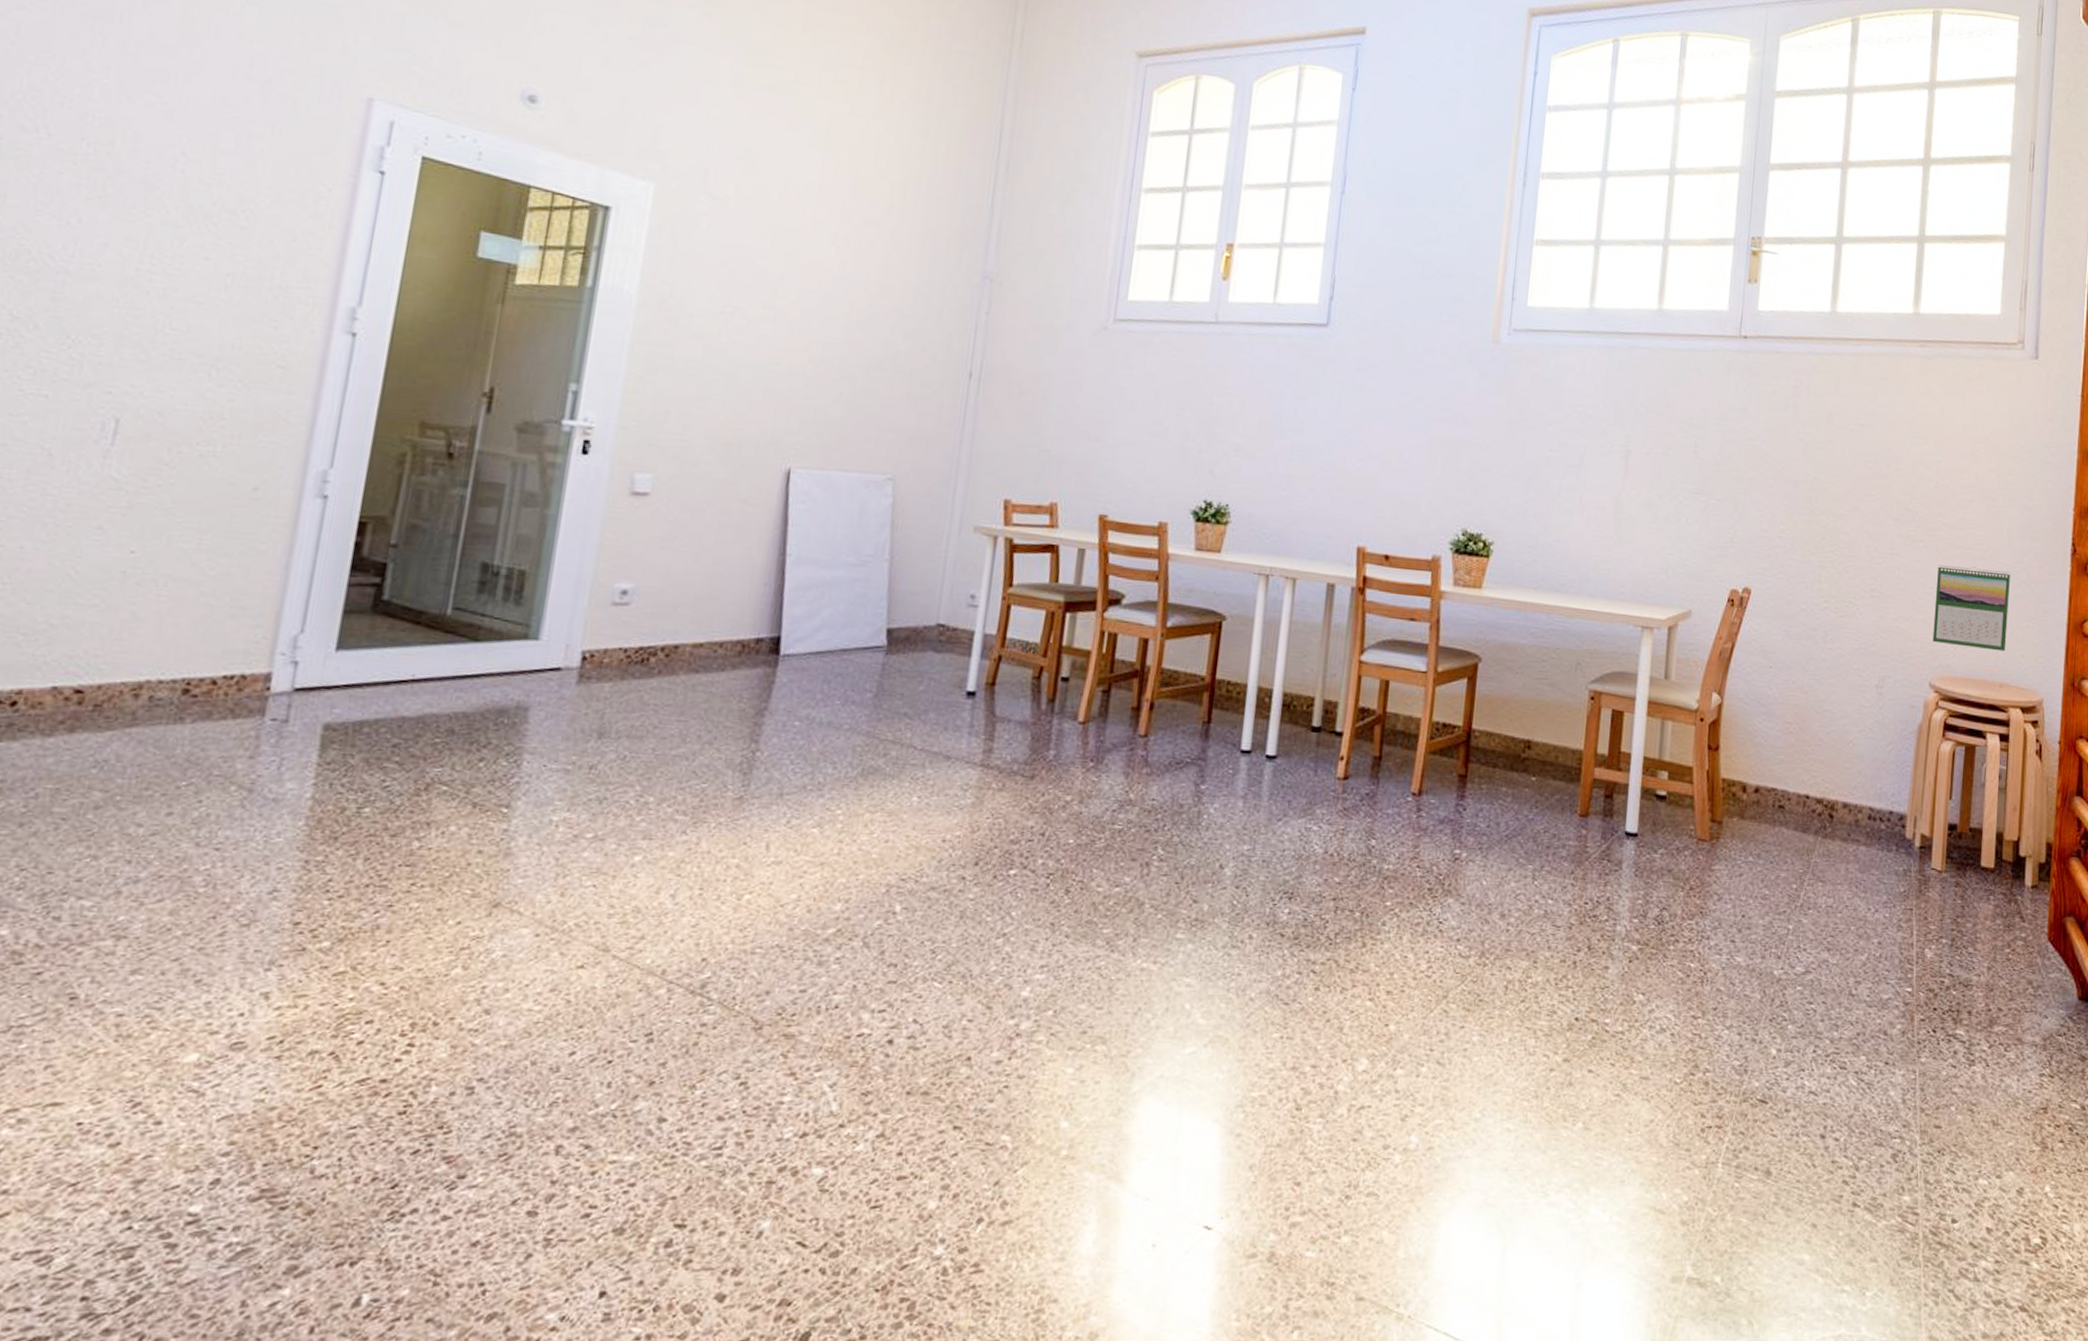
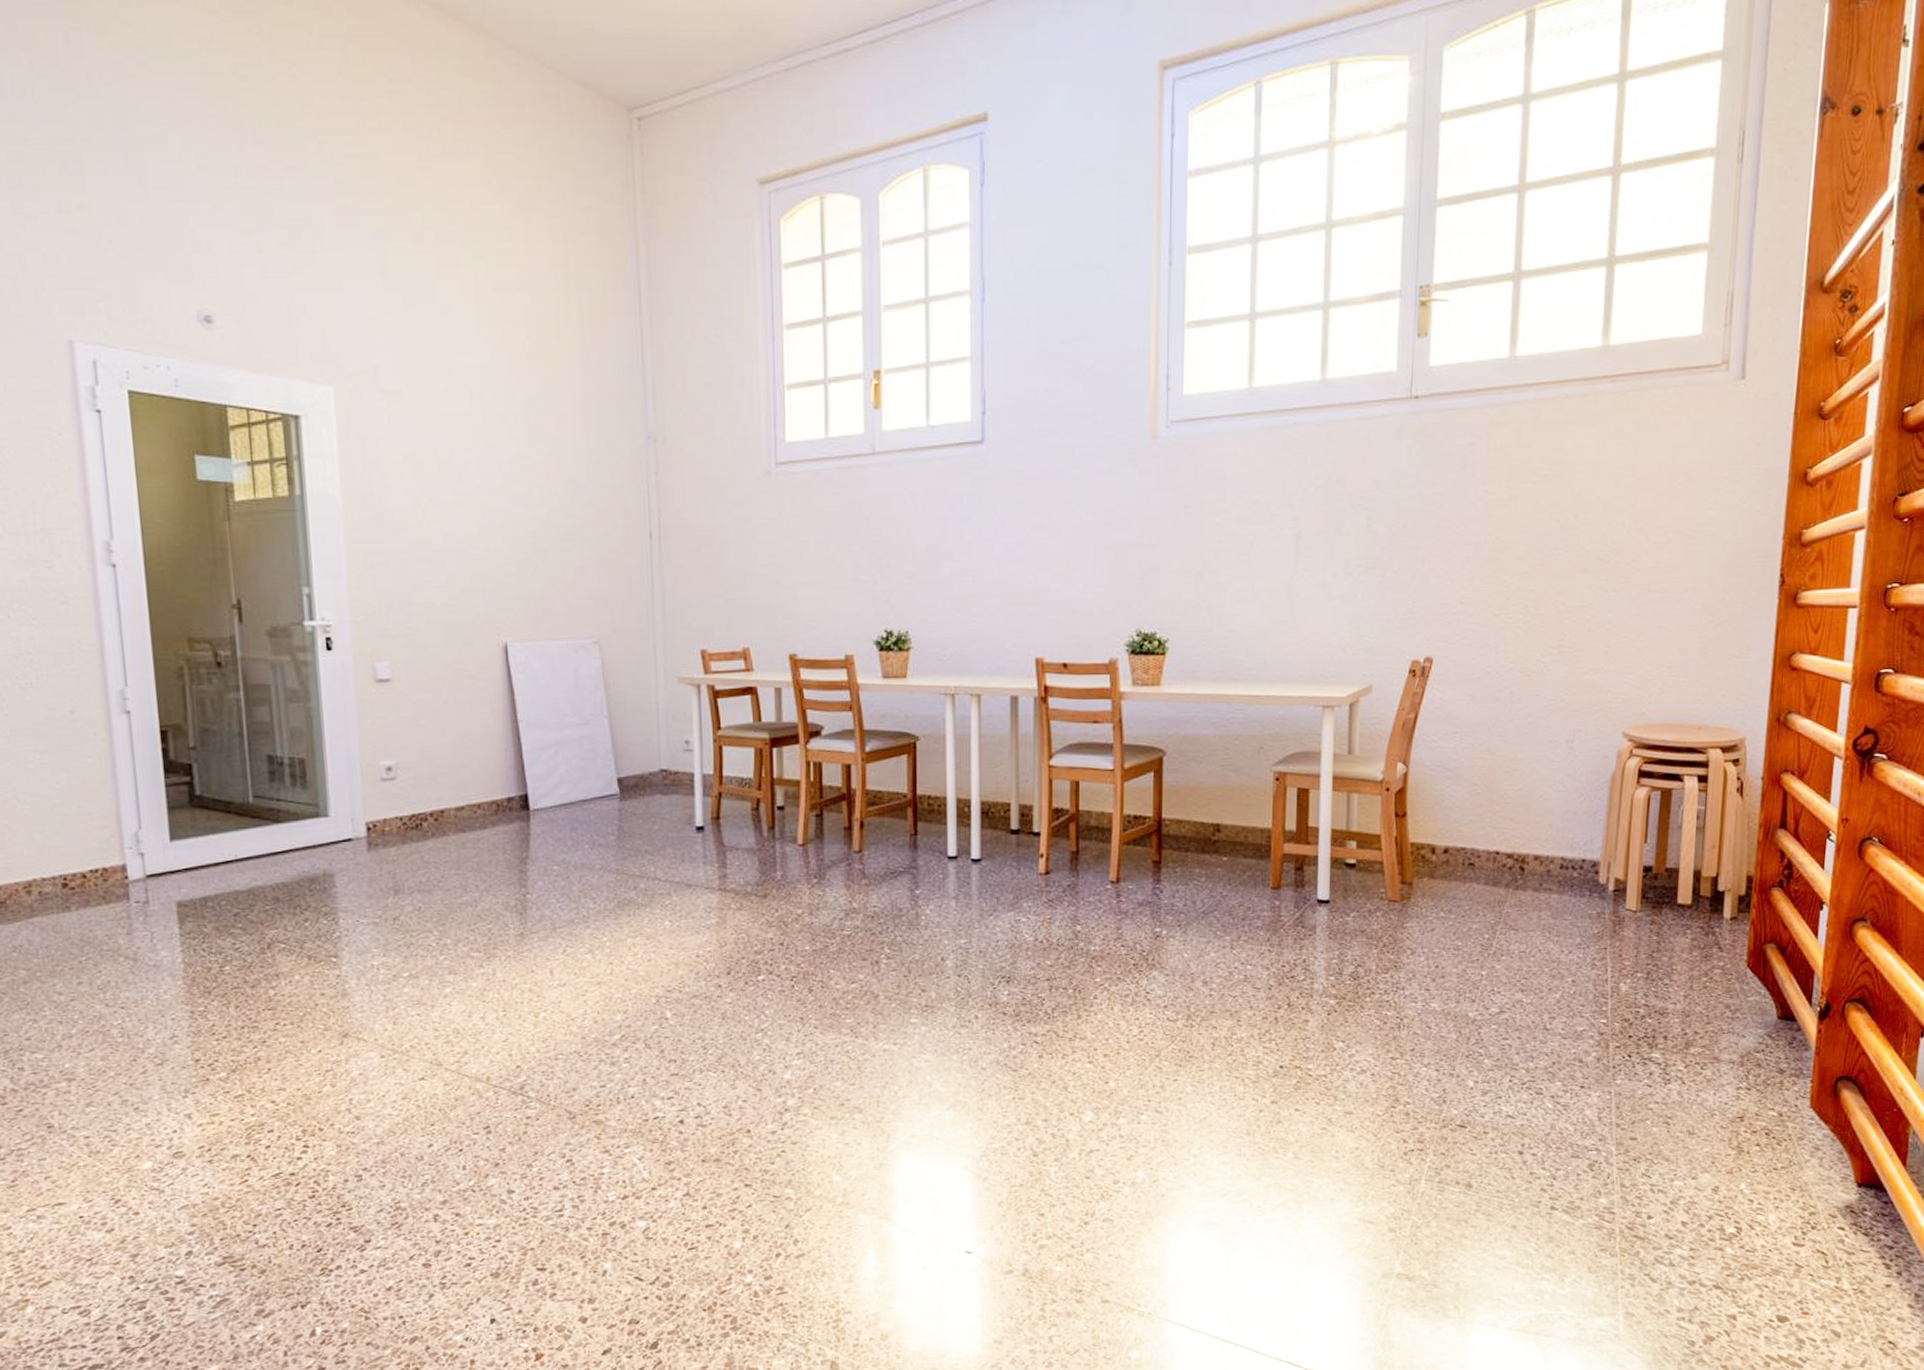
calendar: present [1932,565,2010,652] -> none [1626,611,1711,694]

